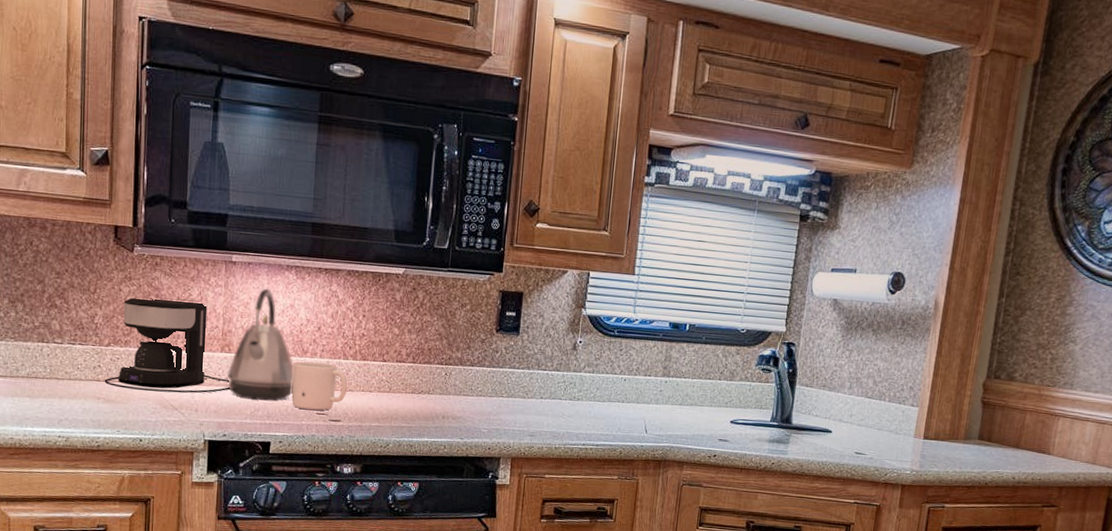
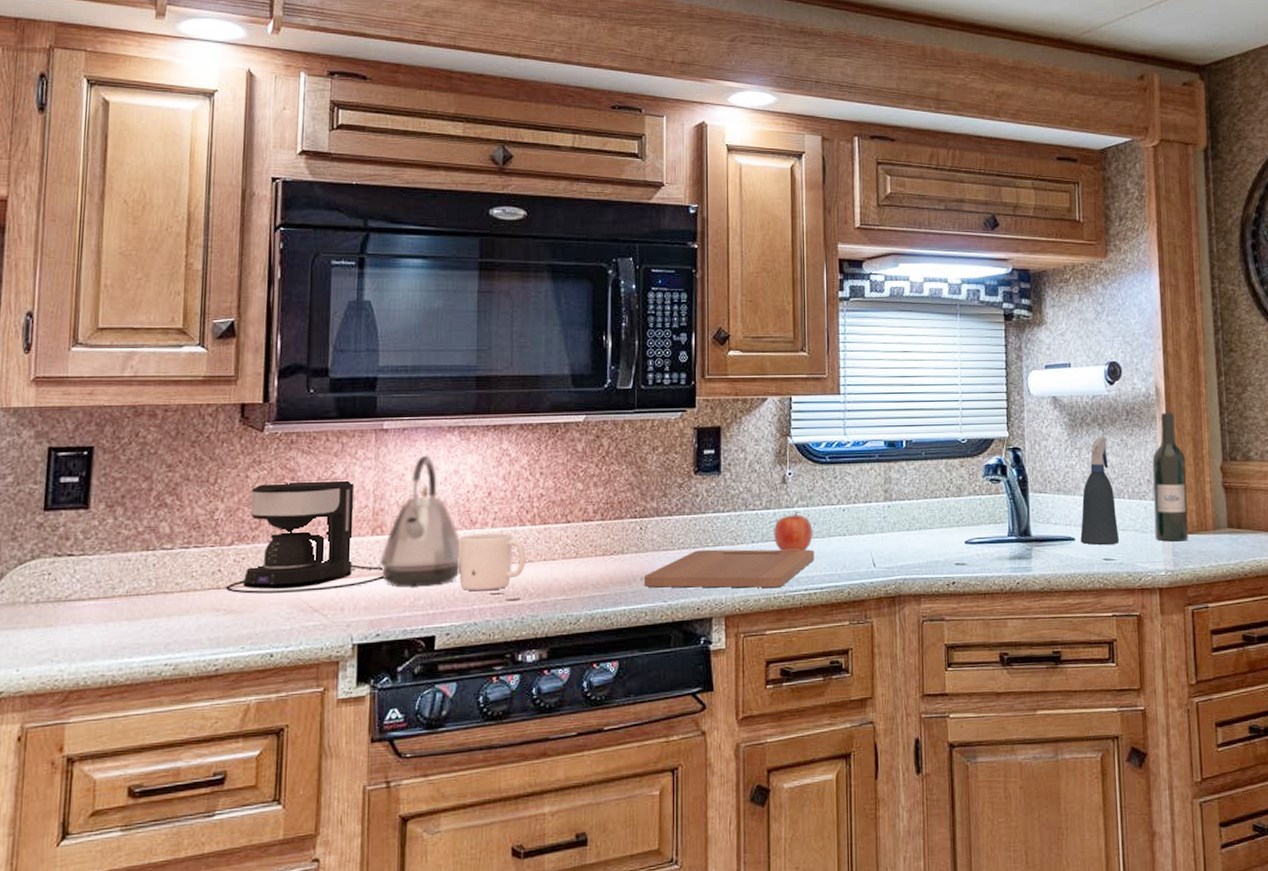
cutting board: none [445,398,595,440] -> present [644,549,815,588]
fruit: none [560,375,596,411] -> present [774,510,813,552]
spray bottle: none [836,342,878,441] -> present [1080,437,1119,545]
wine bottle: none [907,326,951,446] -> present [1152,413,1189,542]

